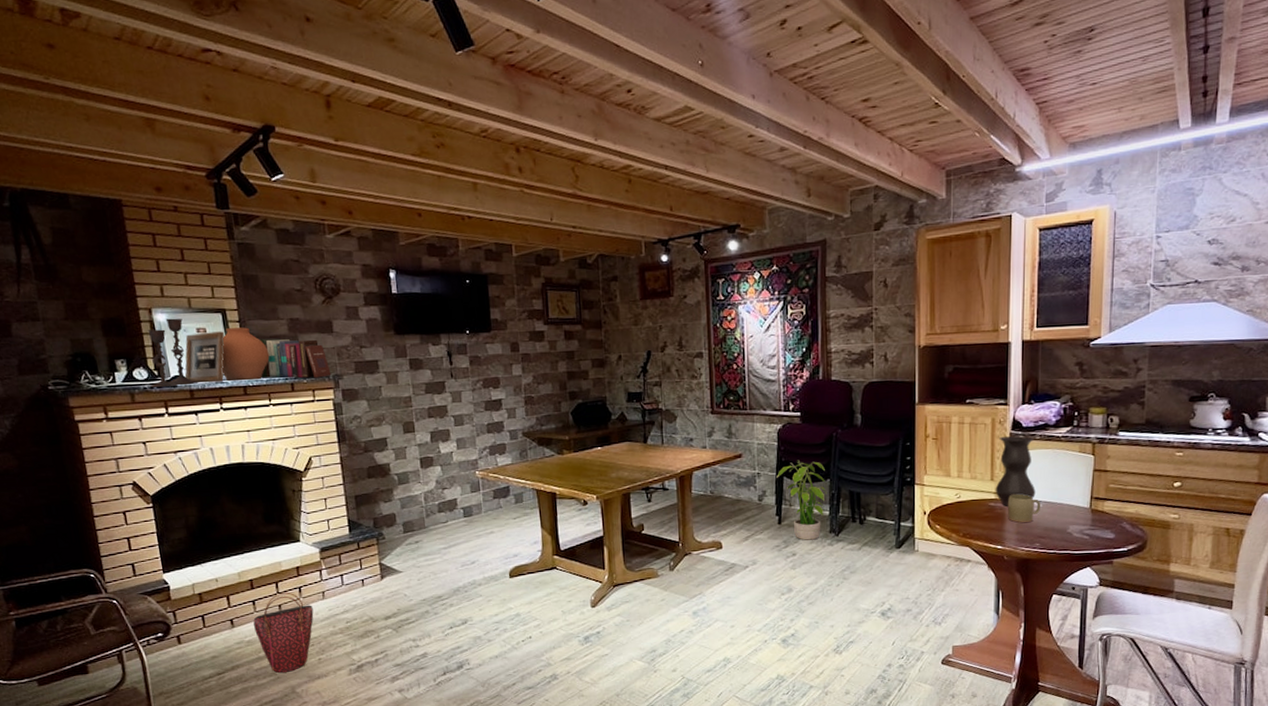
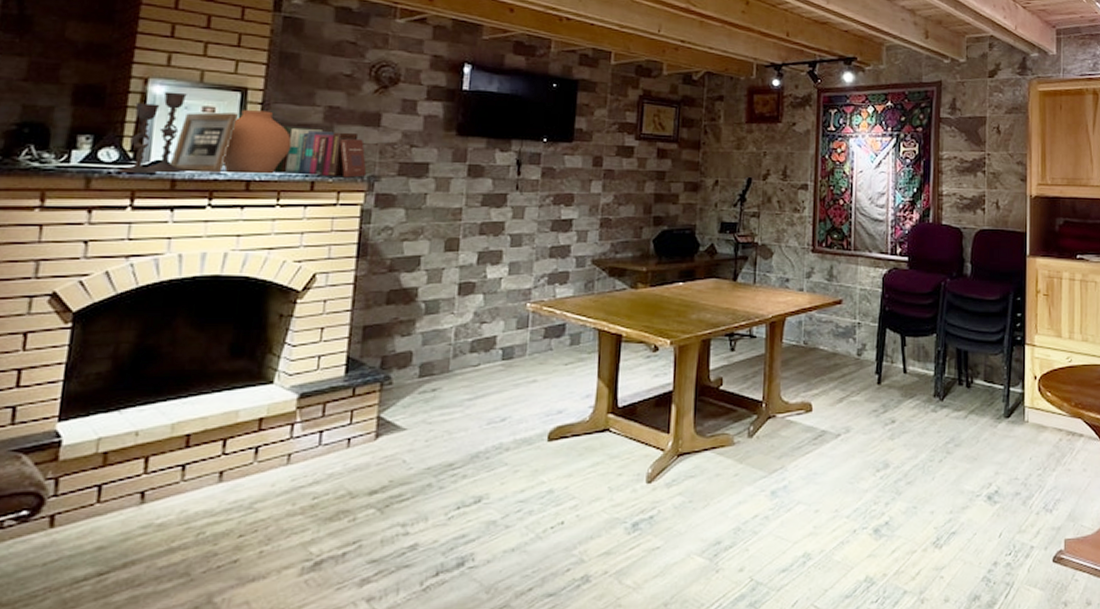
handbag: present [253,592,314,673] -> none [174,453,269,572]
potted plant: present [776,461,828,540] -> none [879,311,934,405]

